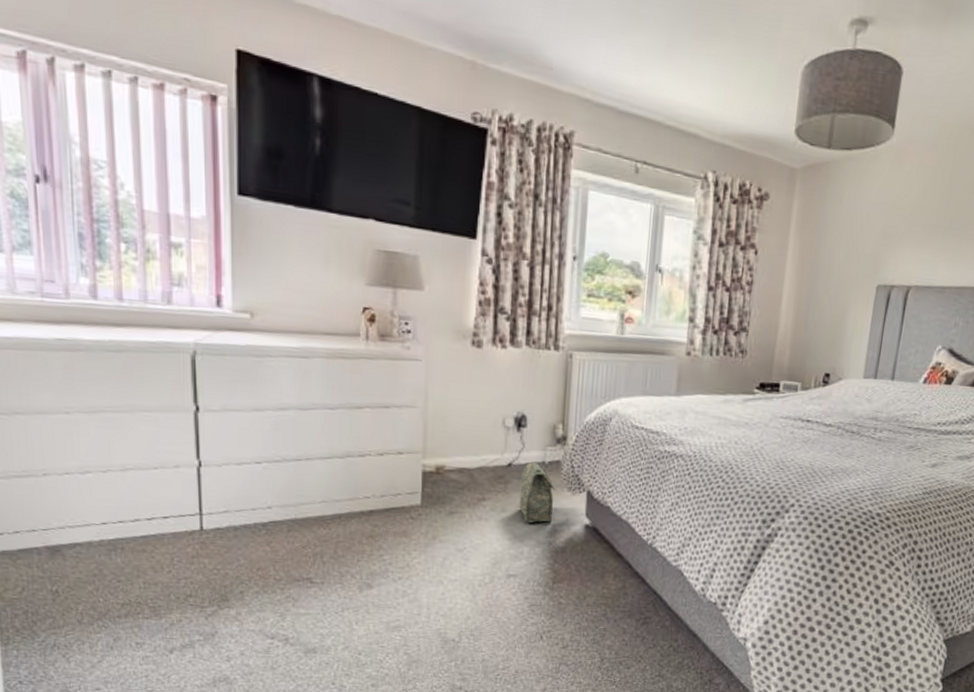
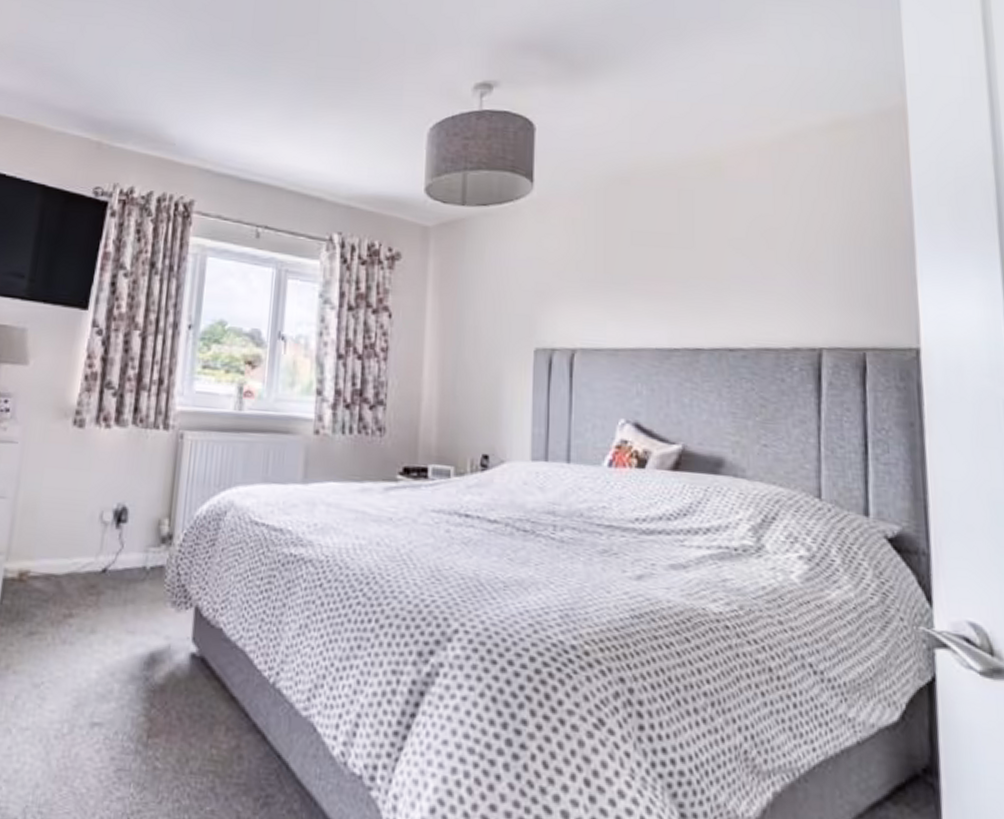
bag: present [519,461,556,524] -> none [112,566,158,651]

